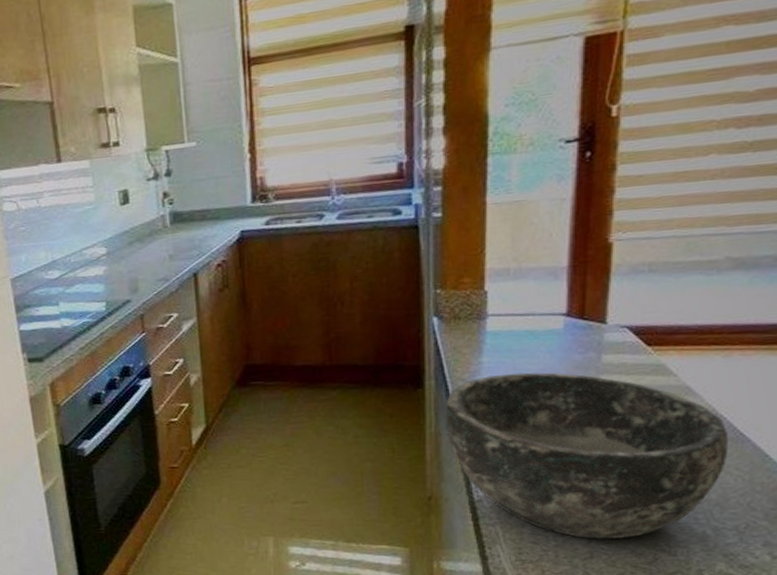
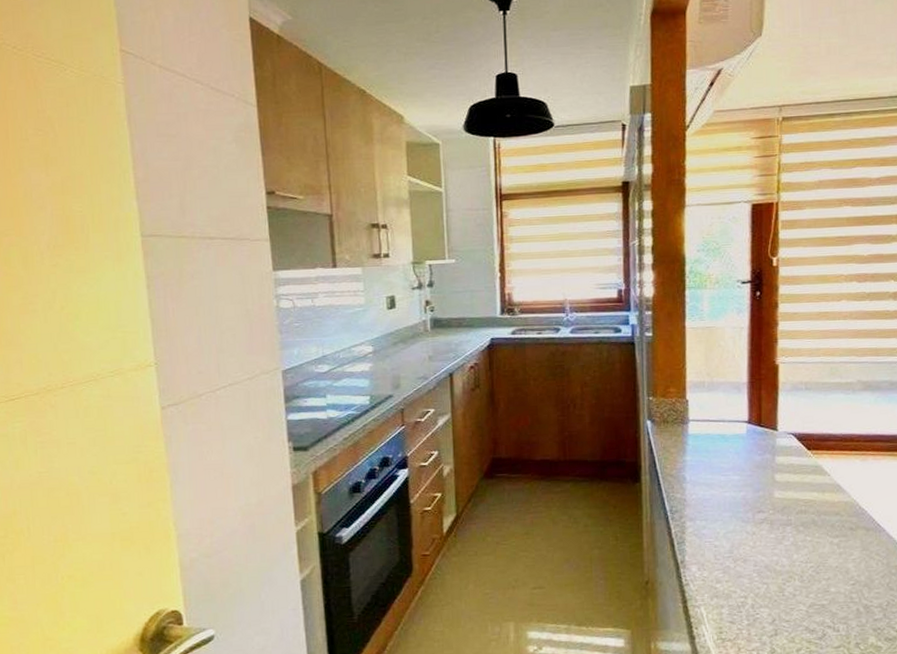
bowl: present [445,372,729,540] -> none [658,470,871,619]

